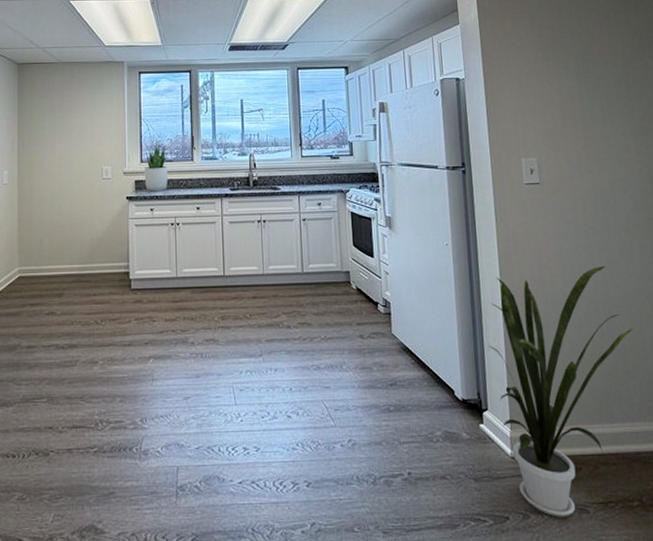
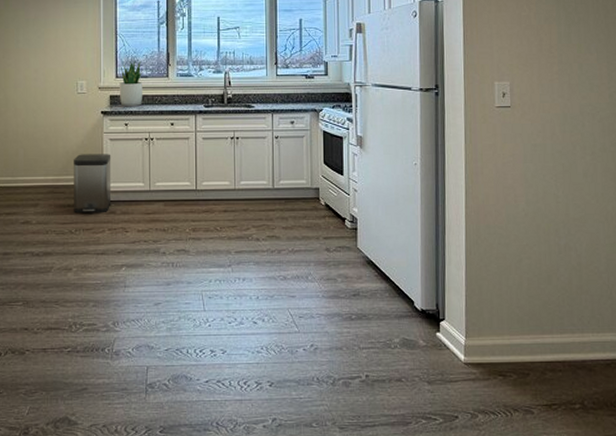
pedal bin: none [99,240,138,302] -> present [74,154,112,213]
house plant: present [488,266,634,517] -> none [449,188,591,417]

